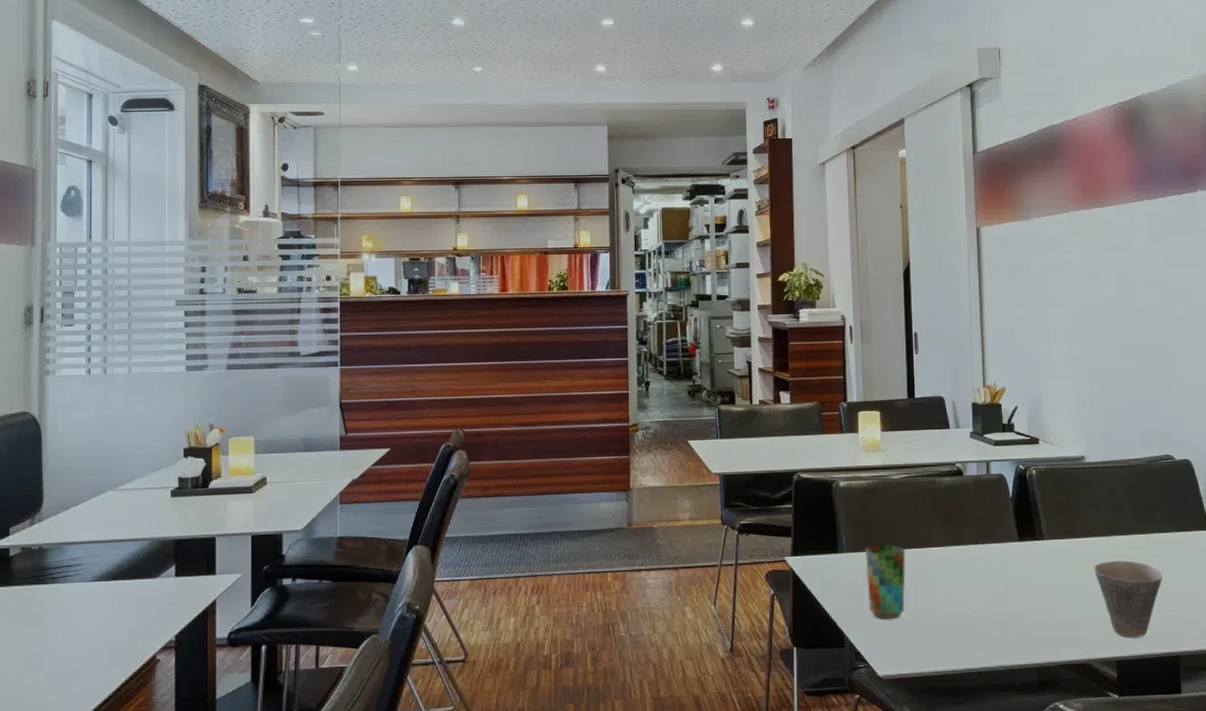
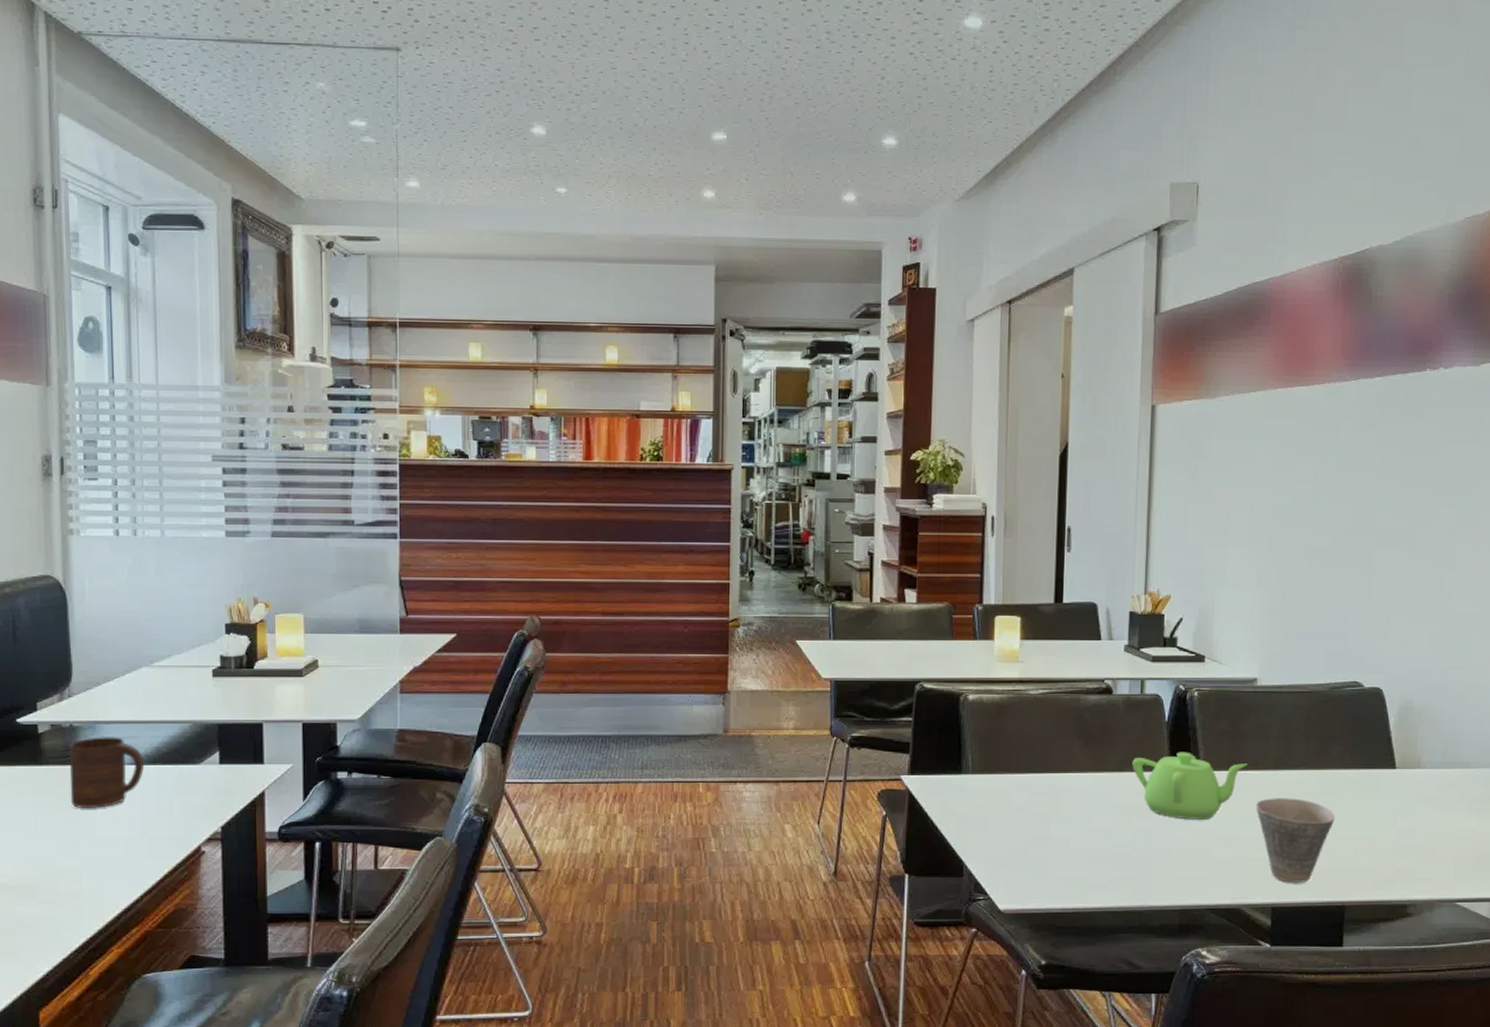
cup: none [36,556,107,625] -> present [70,737,145,808]
cup: present [865,544,906,619] -> none [992,766,1040,849]
teapot: none [985,523,1084,585] -> present [1132,752,1248,820]

